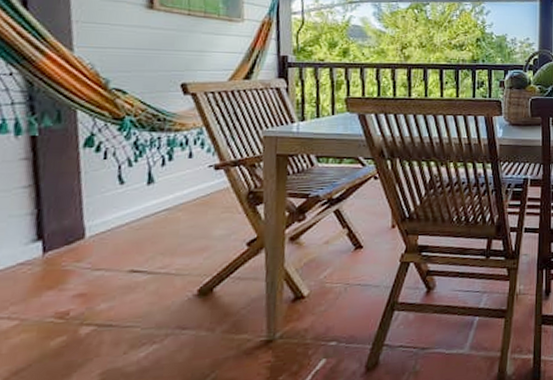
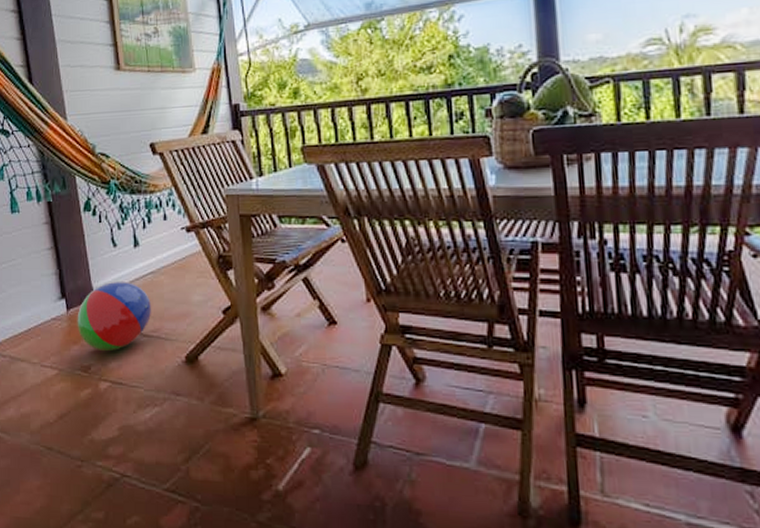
beach ball: none [55,218,163,294] -> present [77,280,152,352]

